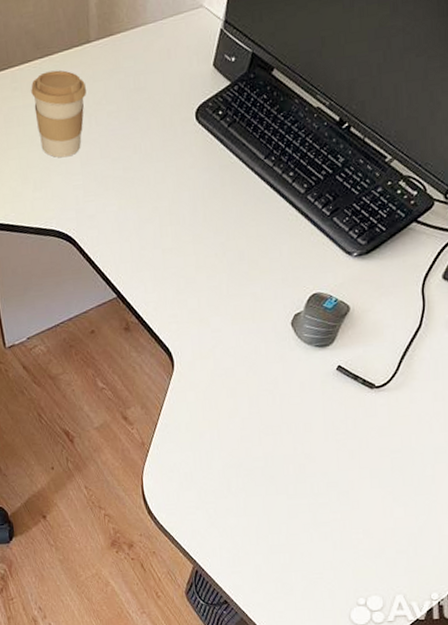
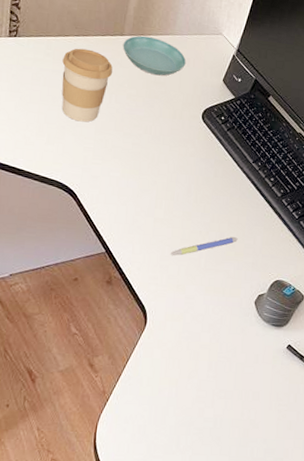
saucer: none [91,34,166,81] -> present [123,35,186,76]
pen: none [186,252,261,287] -> present [170,237,238,256]

